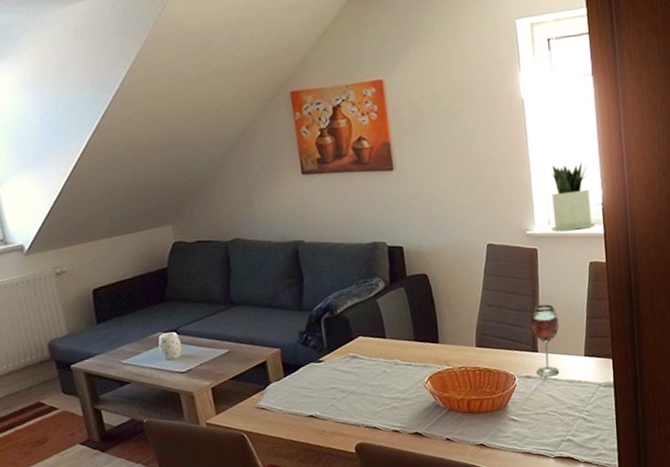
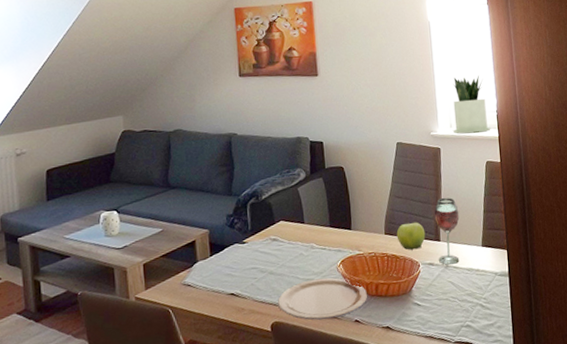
plate: none [361,395,460,440] -> present [278,277,368,320]
fruit: none [489,330,522,363] -> present [396,220,426,250]

